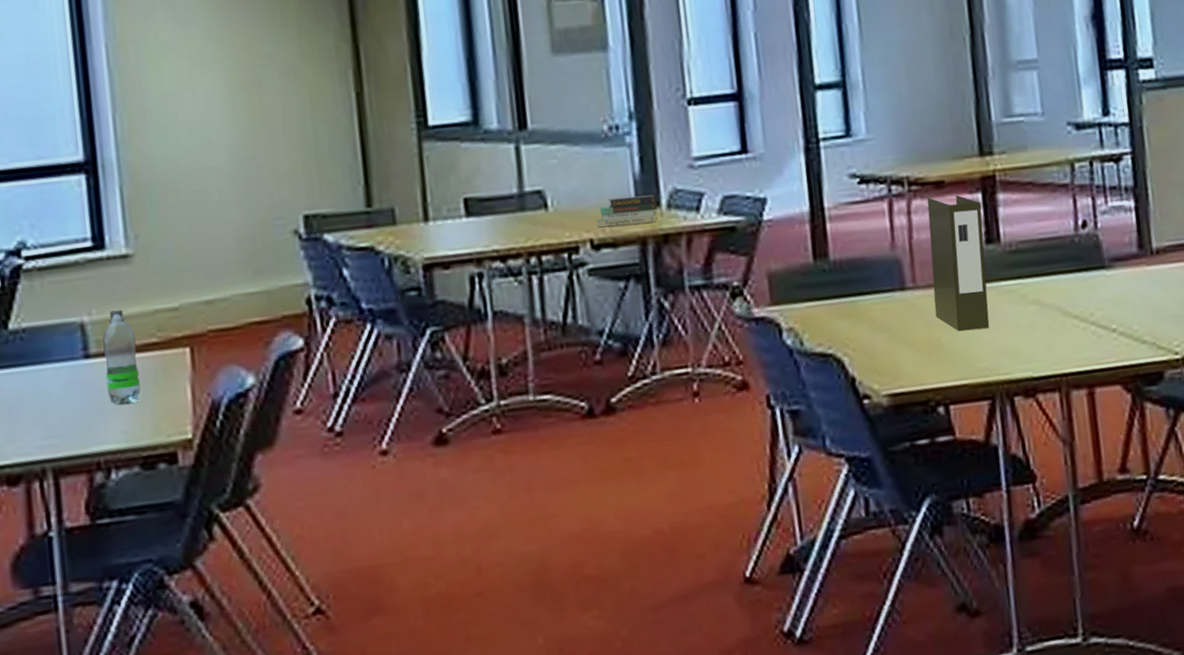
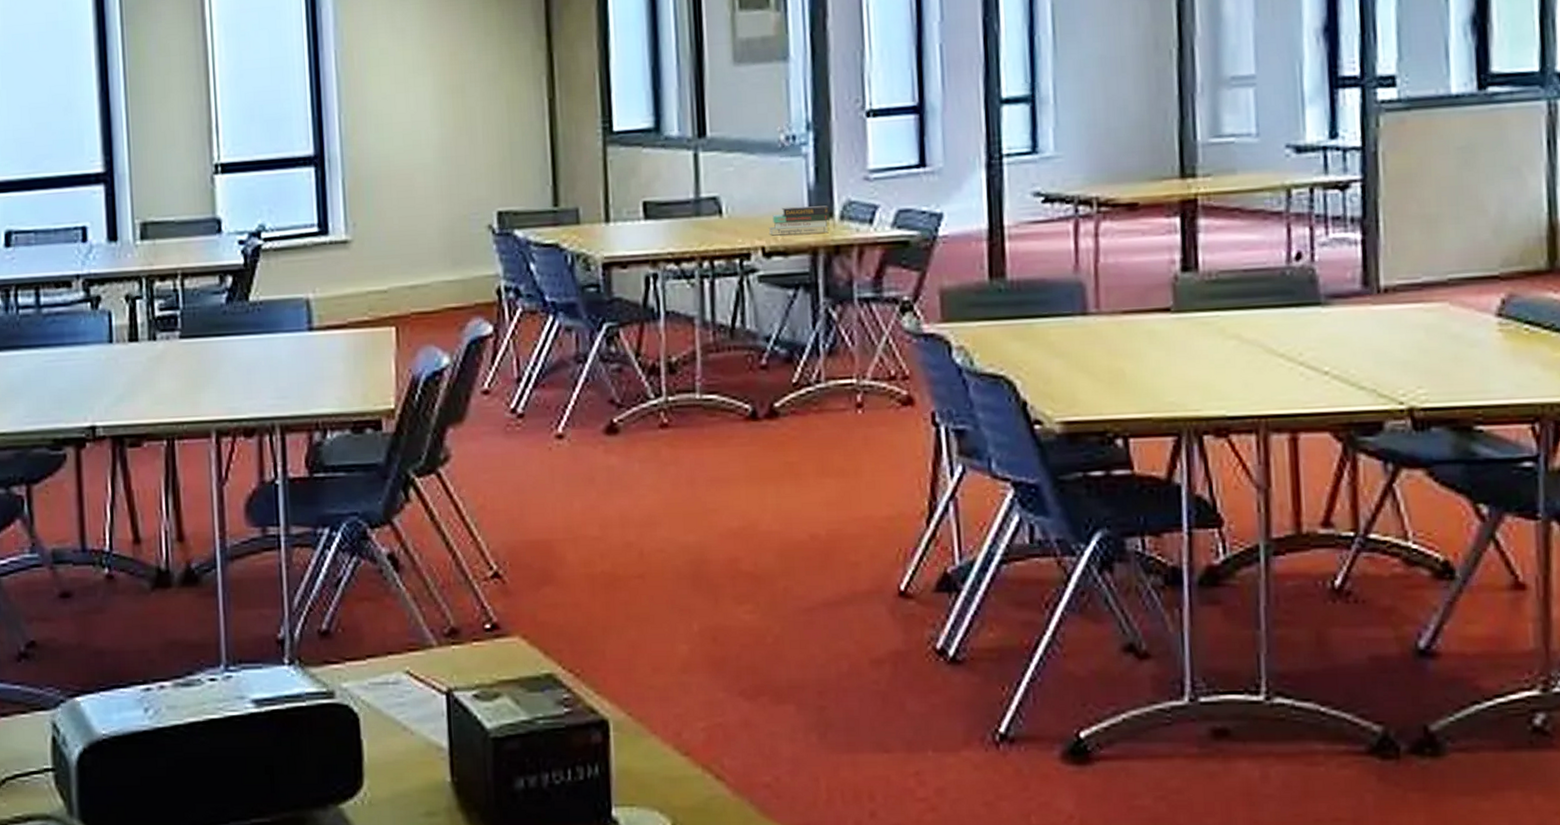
bottle: present [102,310,141,406] -> none [324,289,353,374]
binder: present [927,194,990,332] -> none [1117,218,1180,363]

